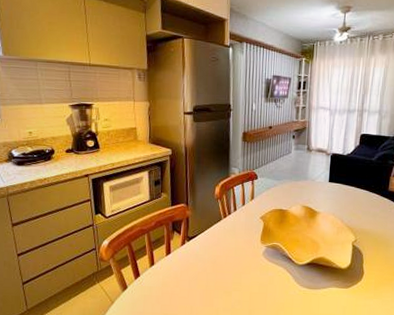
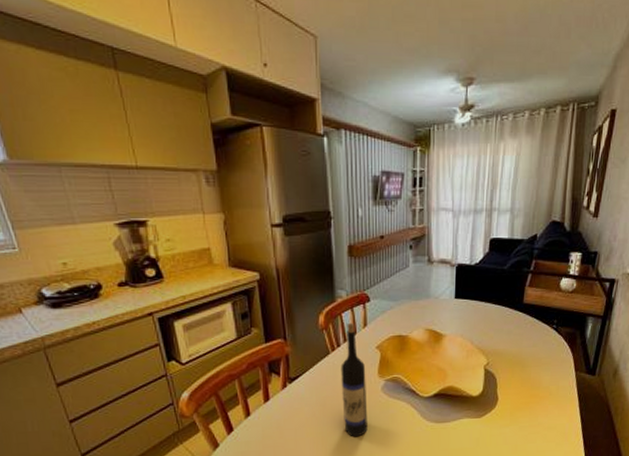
wine bottle: none [229,196,251,294] -> present [340,323,368,437]

